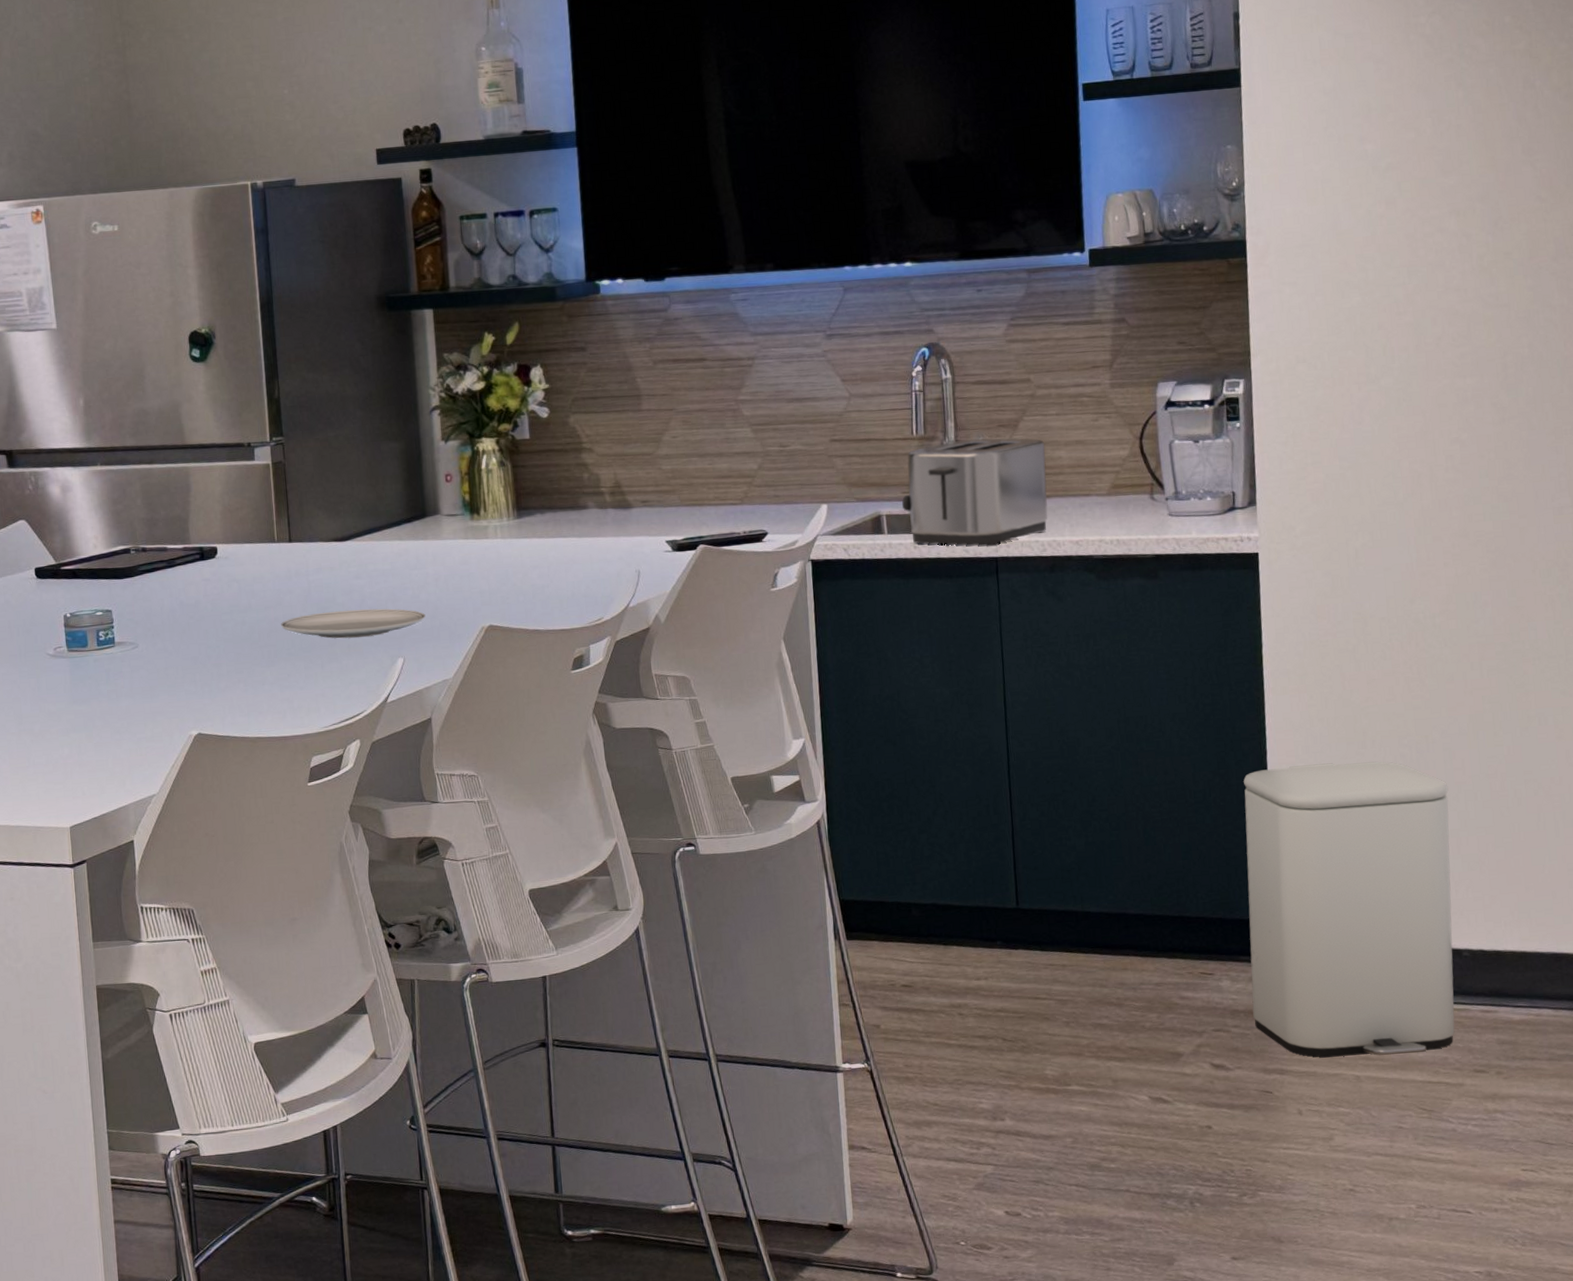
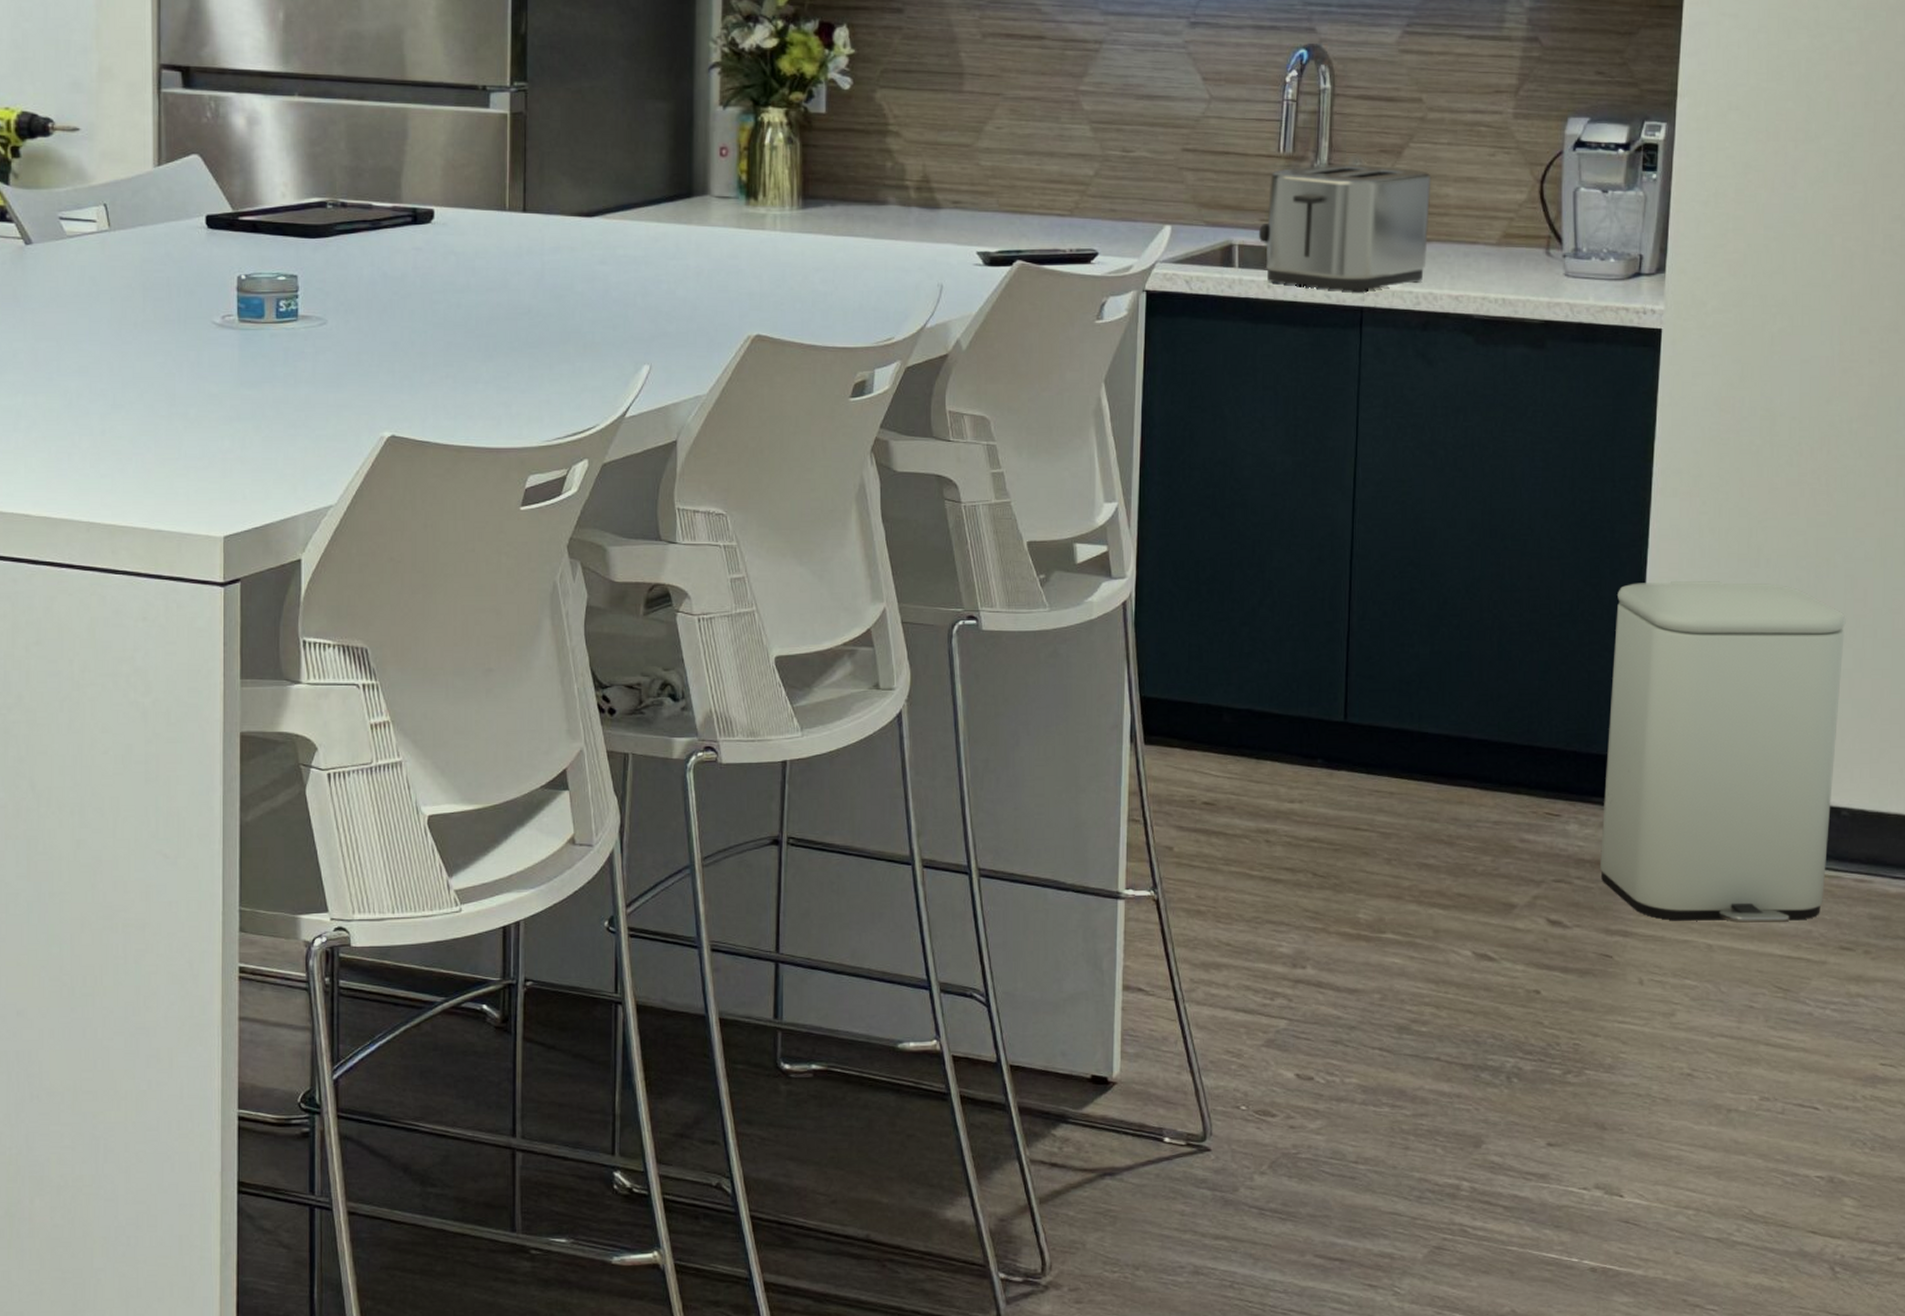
plate: present [281,608,426,639] -> none [504,301,681,335]

